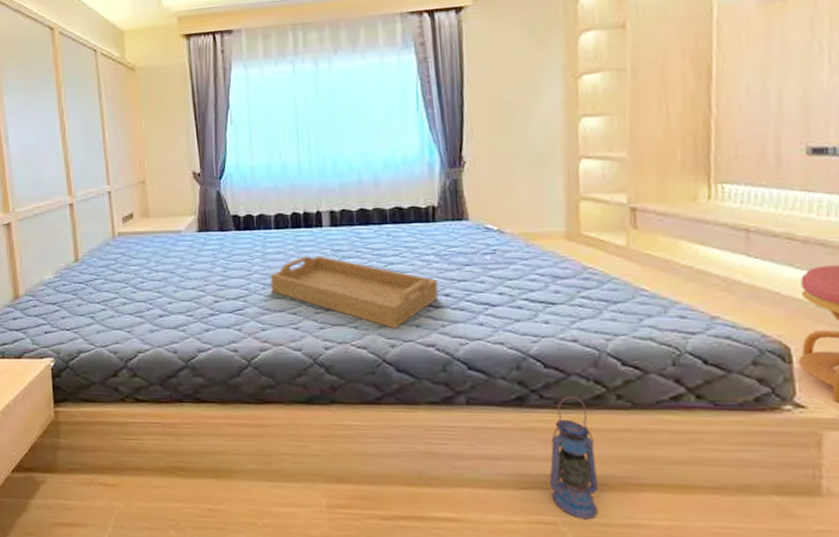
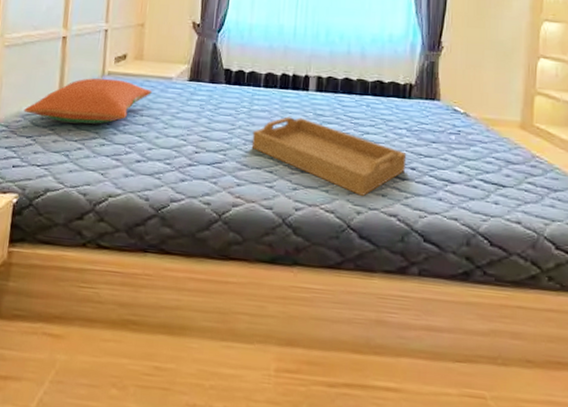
pillow: none [45,239,163,286] -> present [23,78,152,124]
lantern: present [549,396,599,520] -> none [483,274,526,395]

